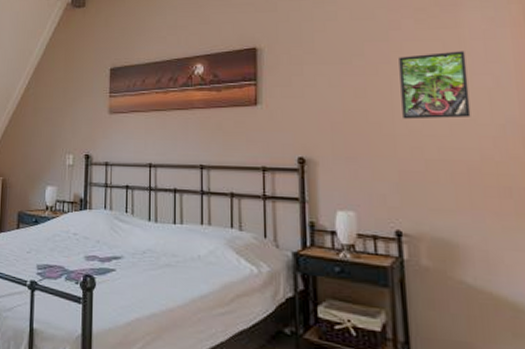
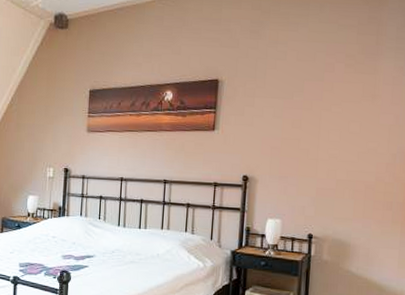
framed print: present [399,51,471,120] -> none [325,93,378,148]

